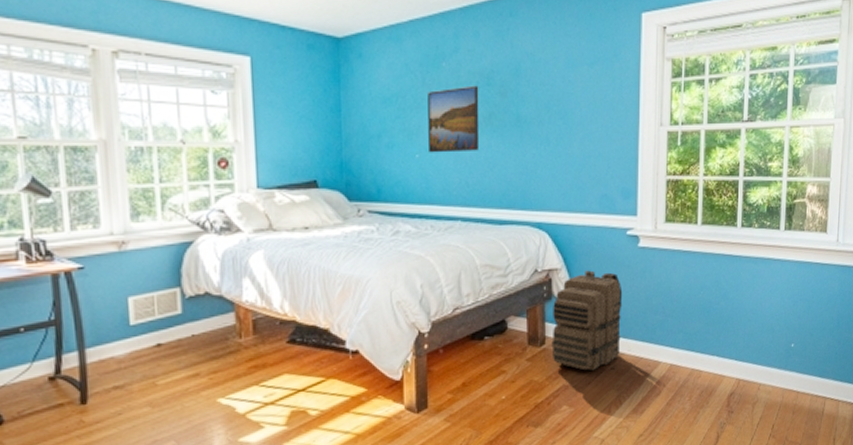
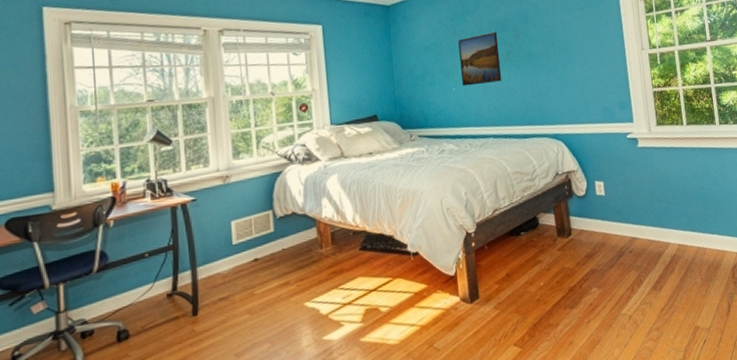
backpack: present [551,270,623,371] -> none [574,169,635,256]

